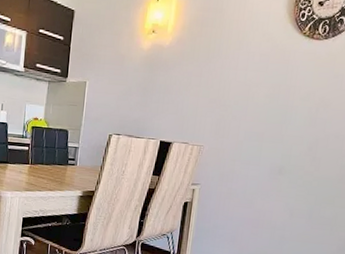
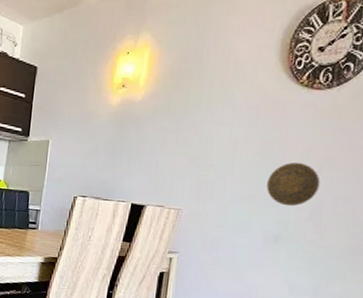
decorative plate: none [274,104,317,143] -> present [267,162,320,207]

